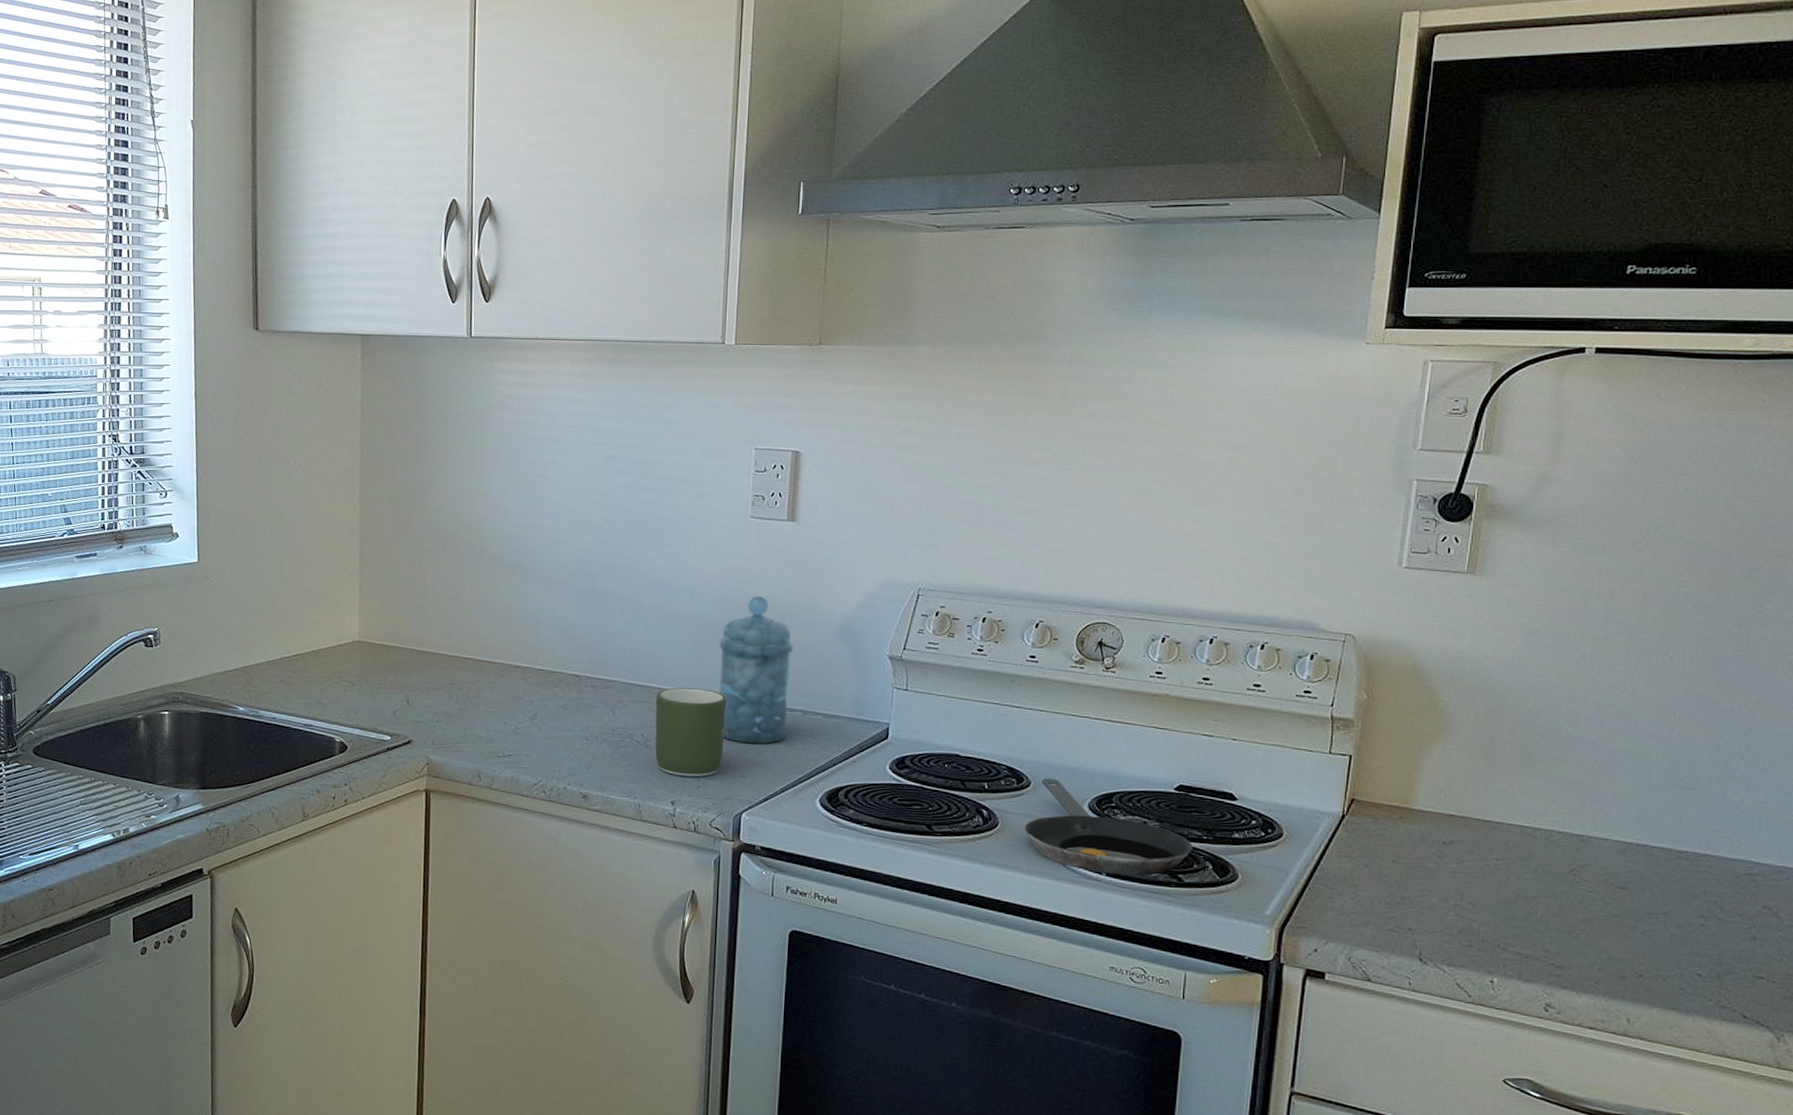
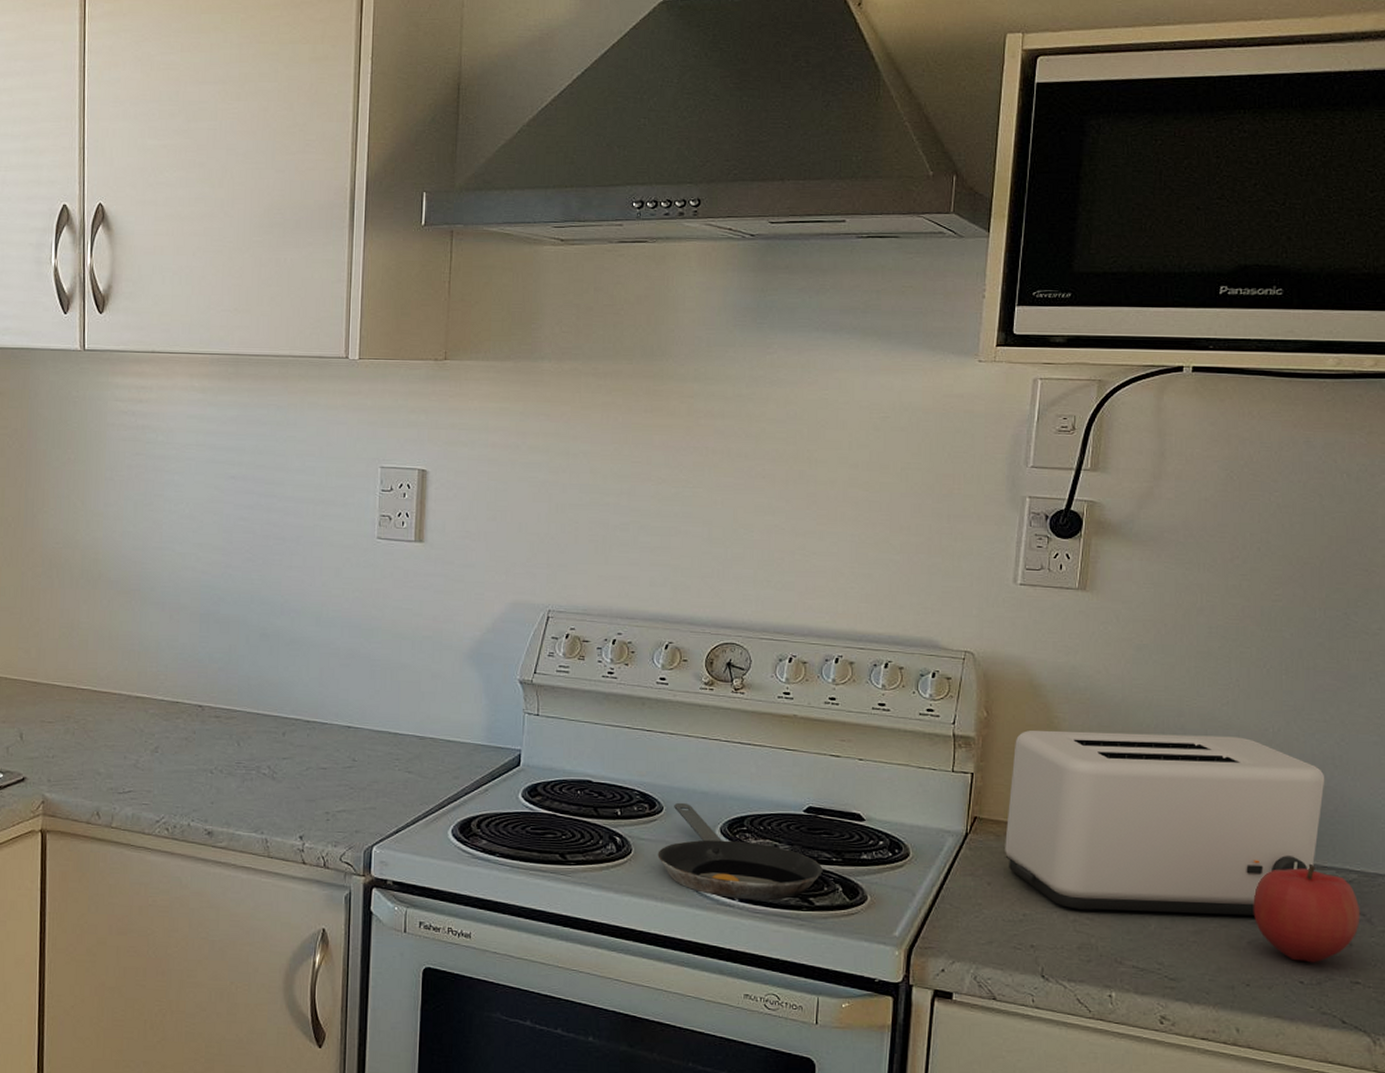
mug: present [655,687,727,777] -> none [282,716,356,810]
canister: present [718,595,794,744] -> none [346,619,424,774]
toaster: none [1383,713,1731,906] -> present [1005,730,1325,915]
fruit: none [1648,854,1766,956] -> present [1253,863,1361,963]

